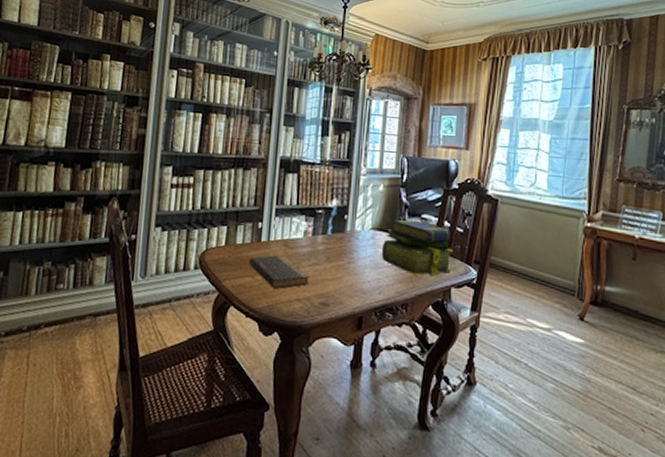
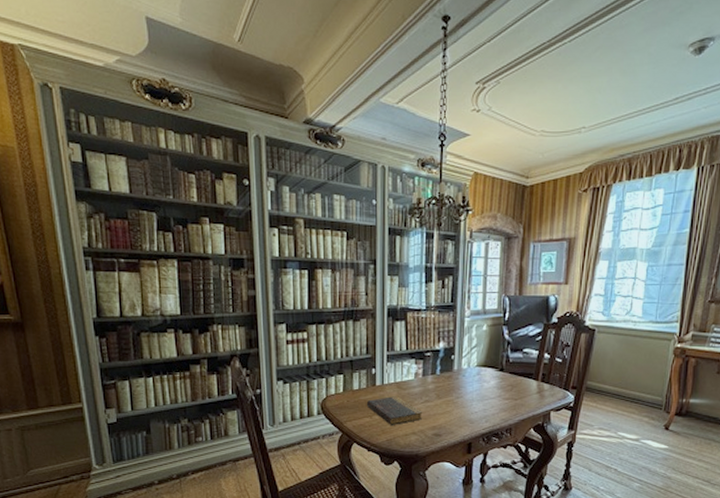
stack of books: present [381,220,453,276] -> none [486,355,552,404]

